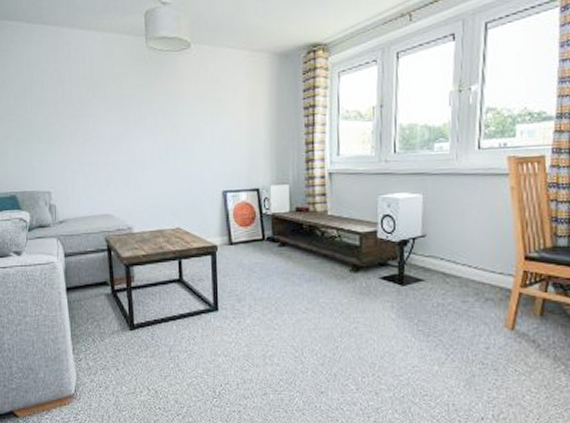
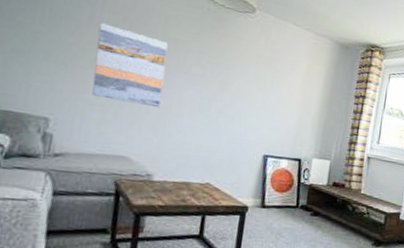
wall art: none [70,97,128,165] -> present [92,22,168,108]

